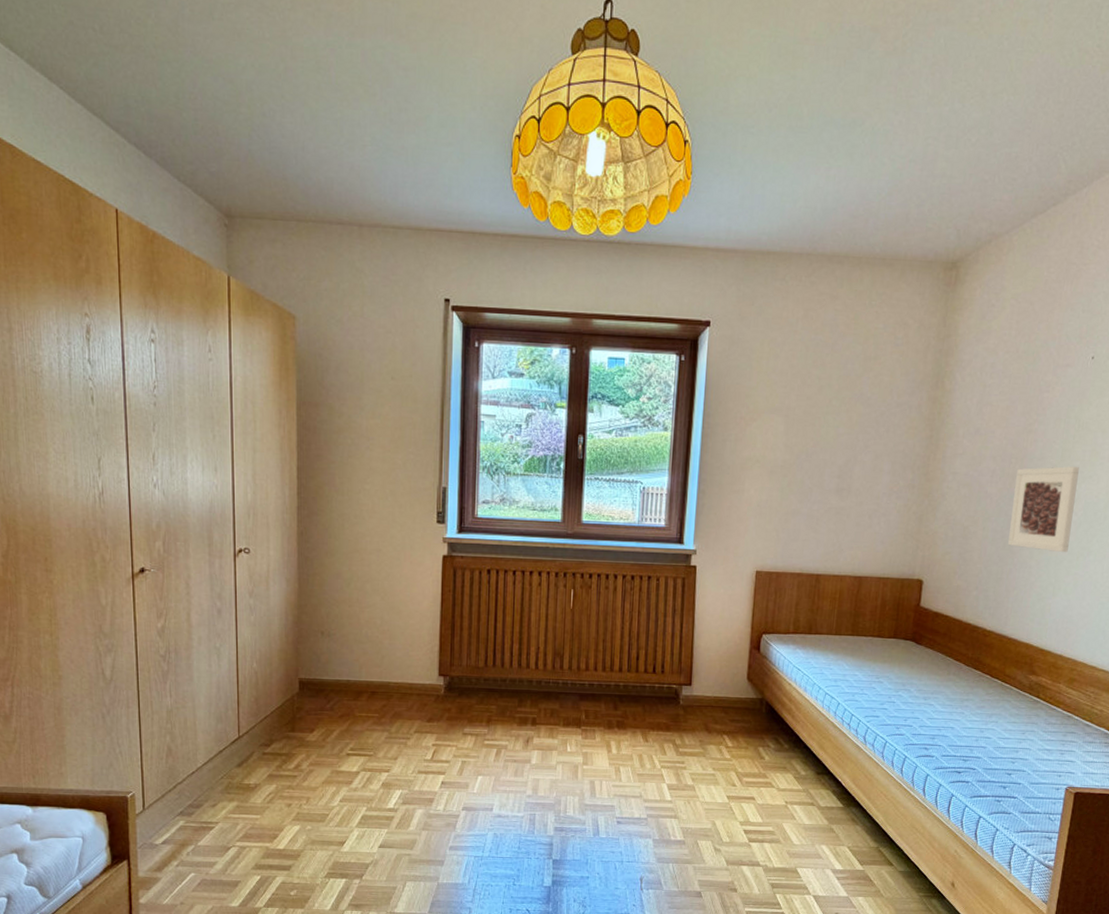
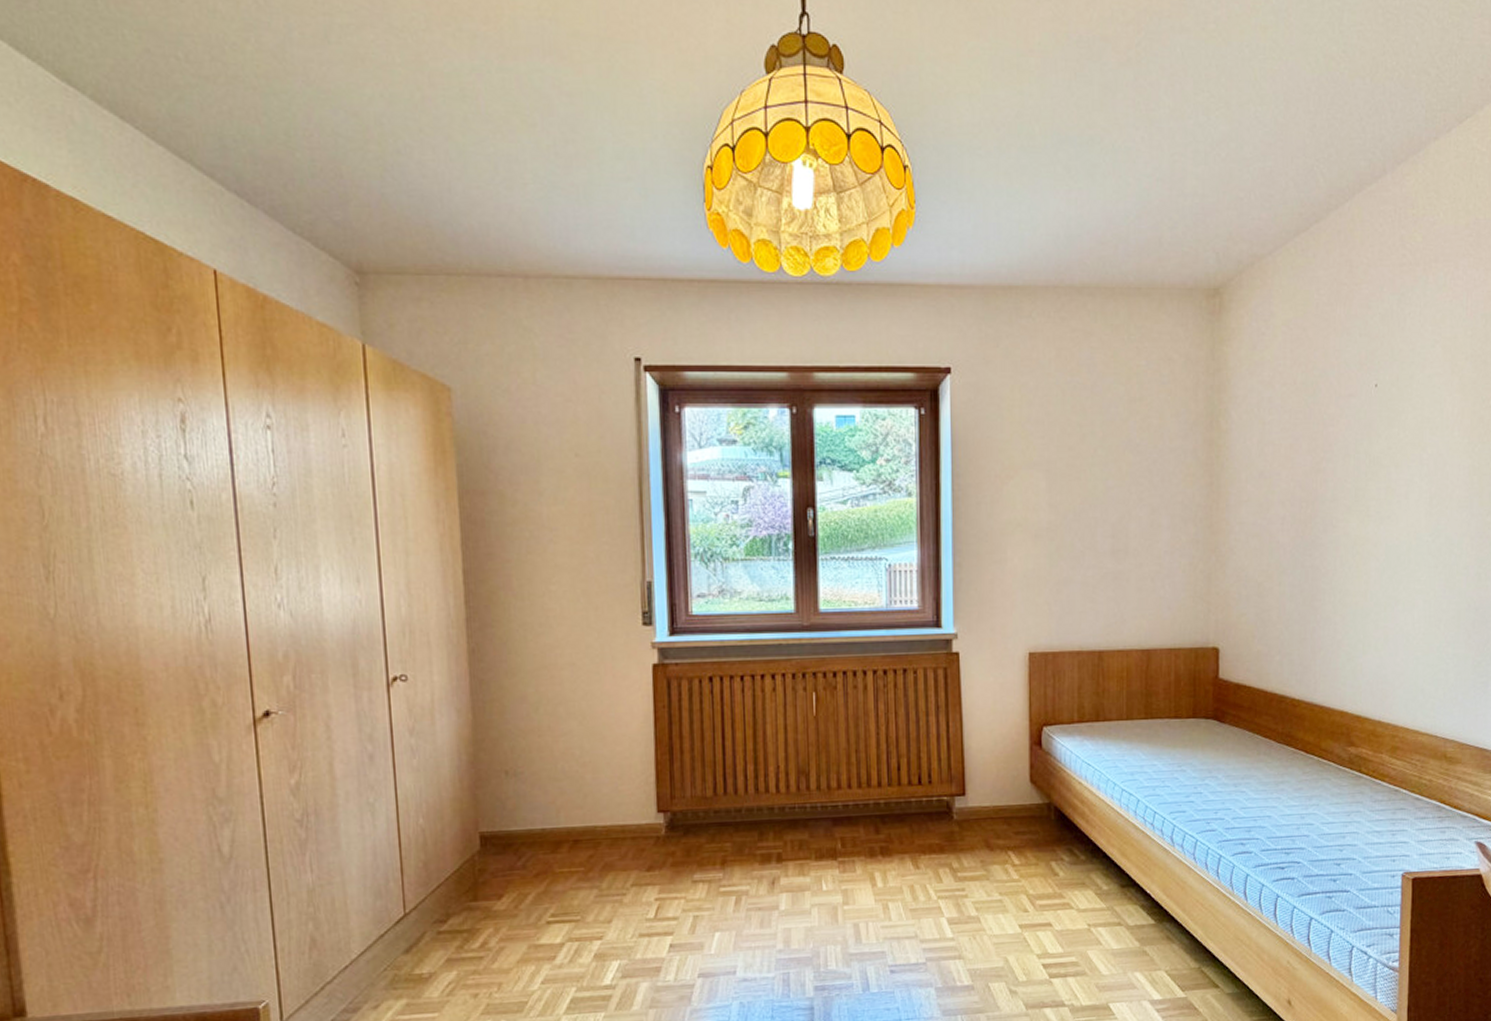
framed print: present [1008,466,1079,553] -> none [1308,507,1375,605]

